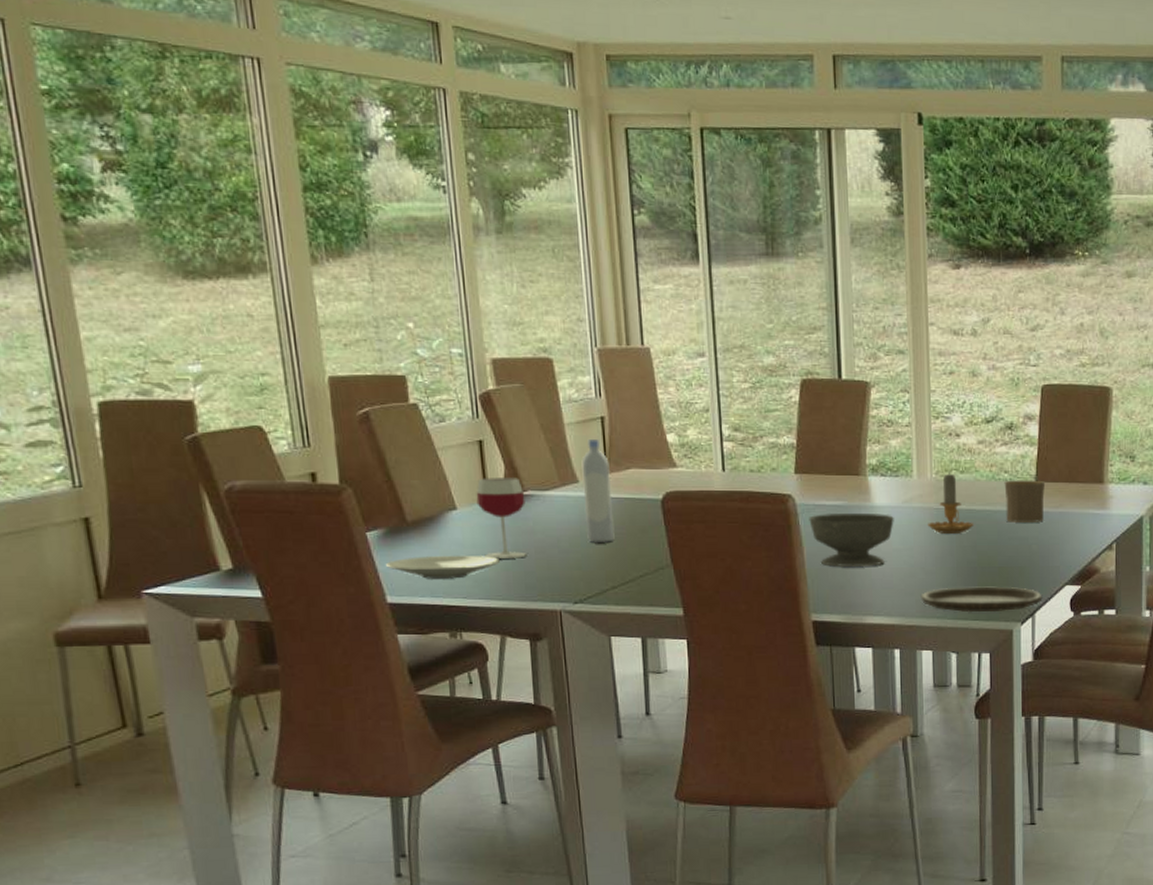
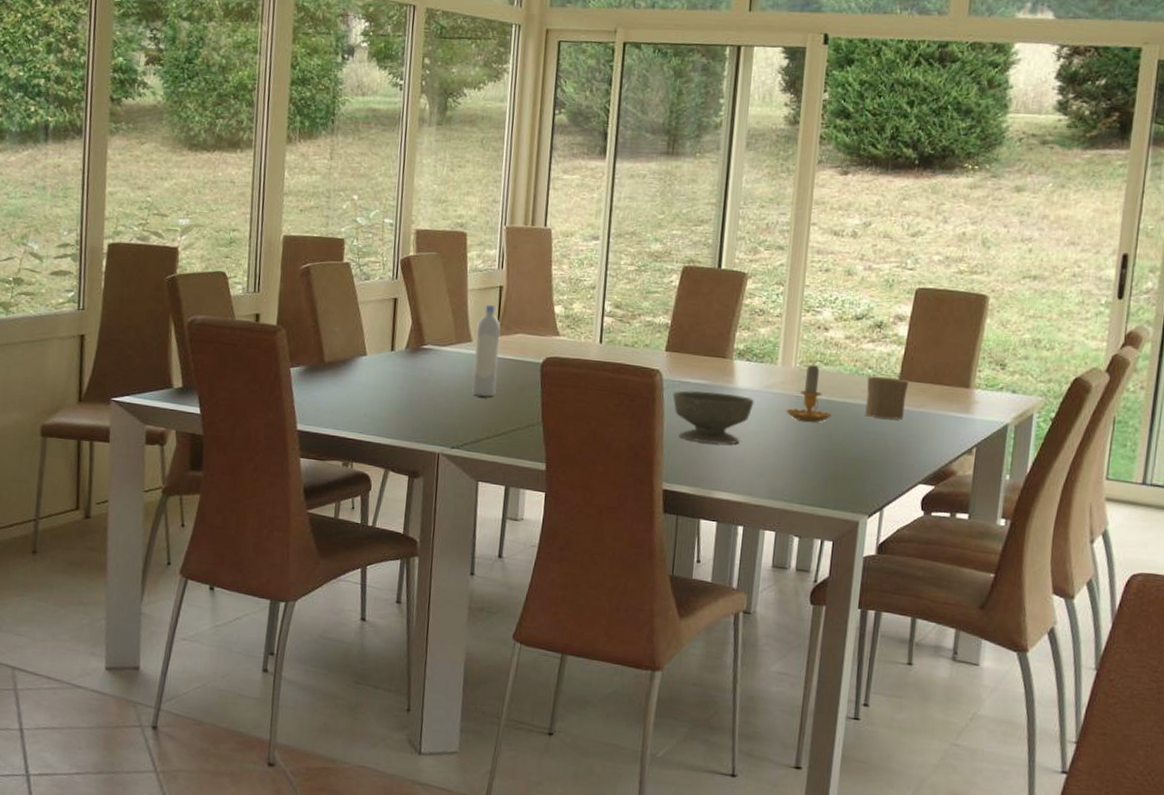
plate: present [386,555,501,579] -> none [302,393,396,416]
wineglass: present [476,478,527,559] -> none [383,330,425,403]
plate: present [920,586,1043,613] -> none [770,472,893,503]

